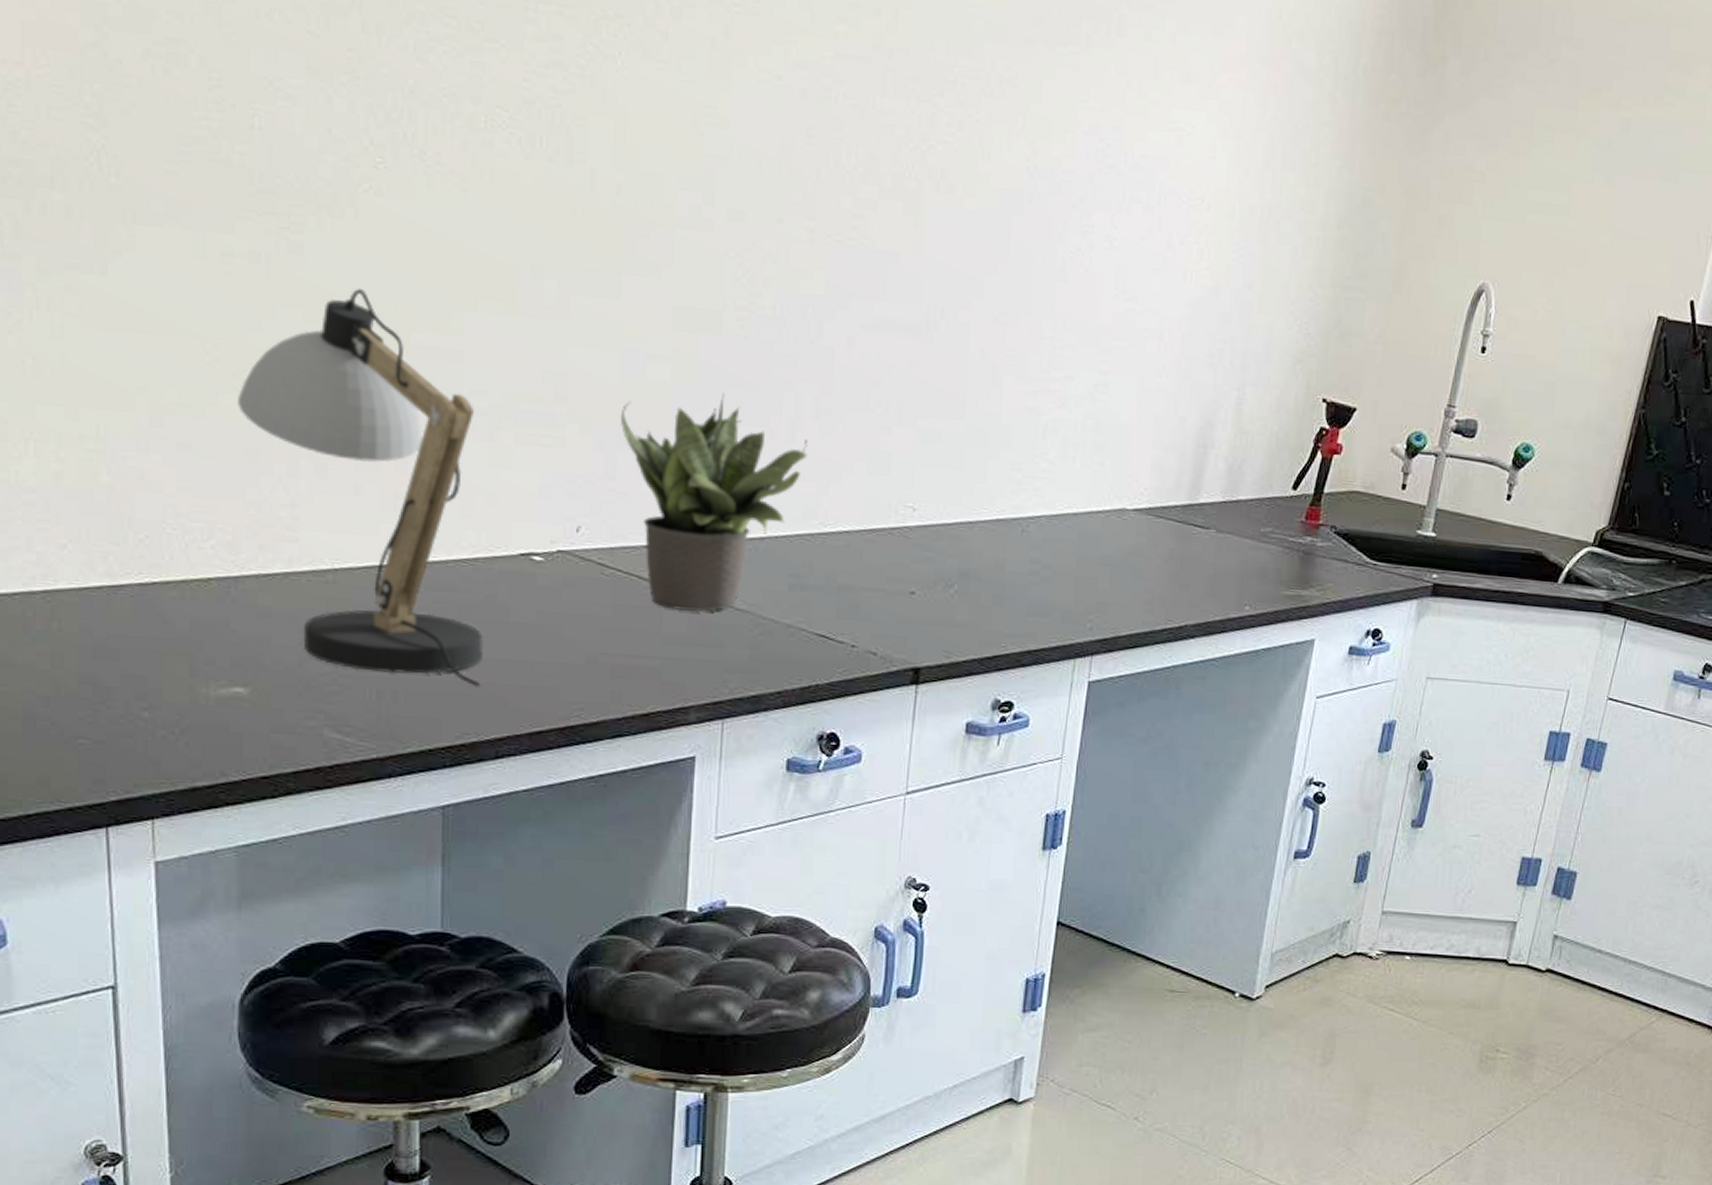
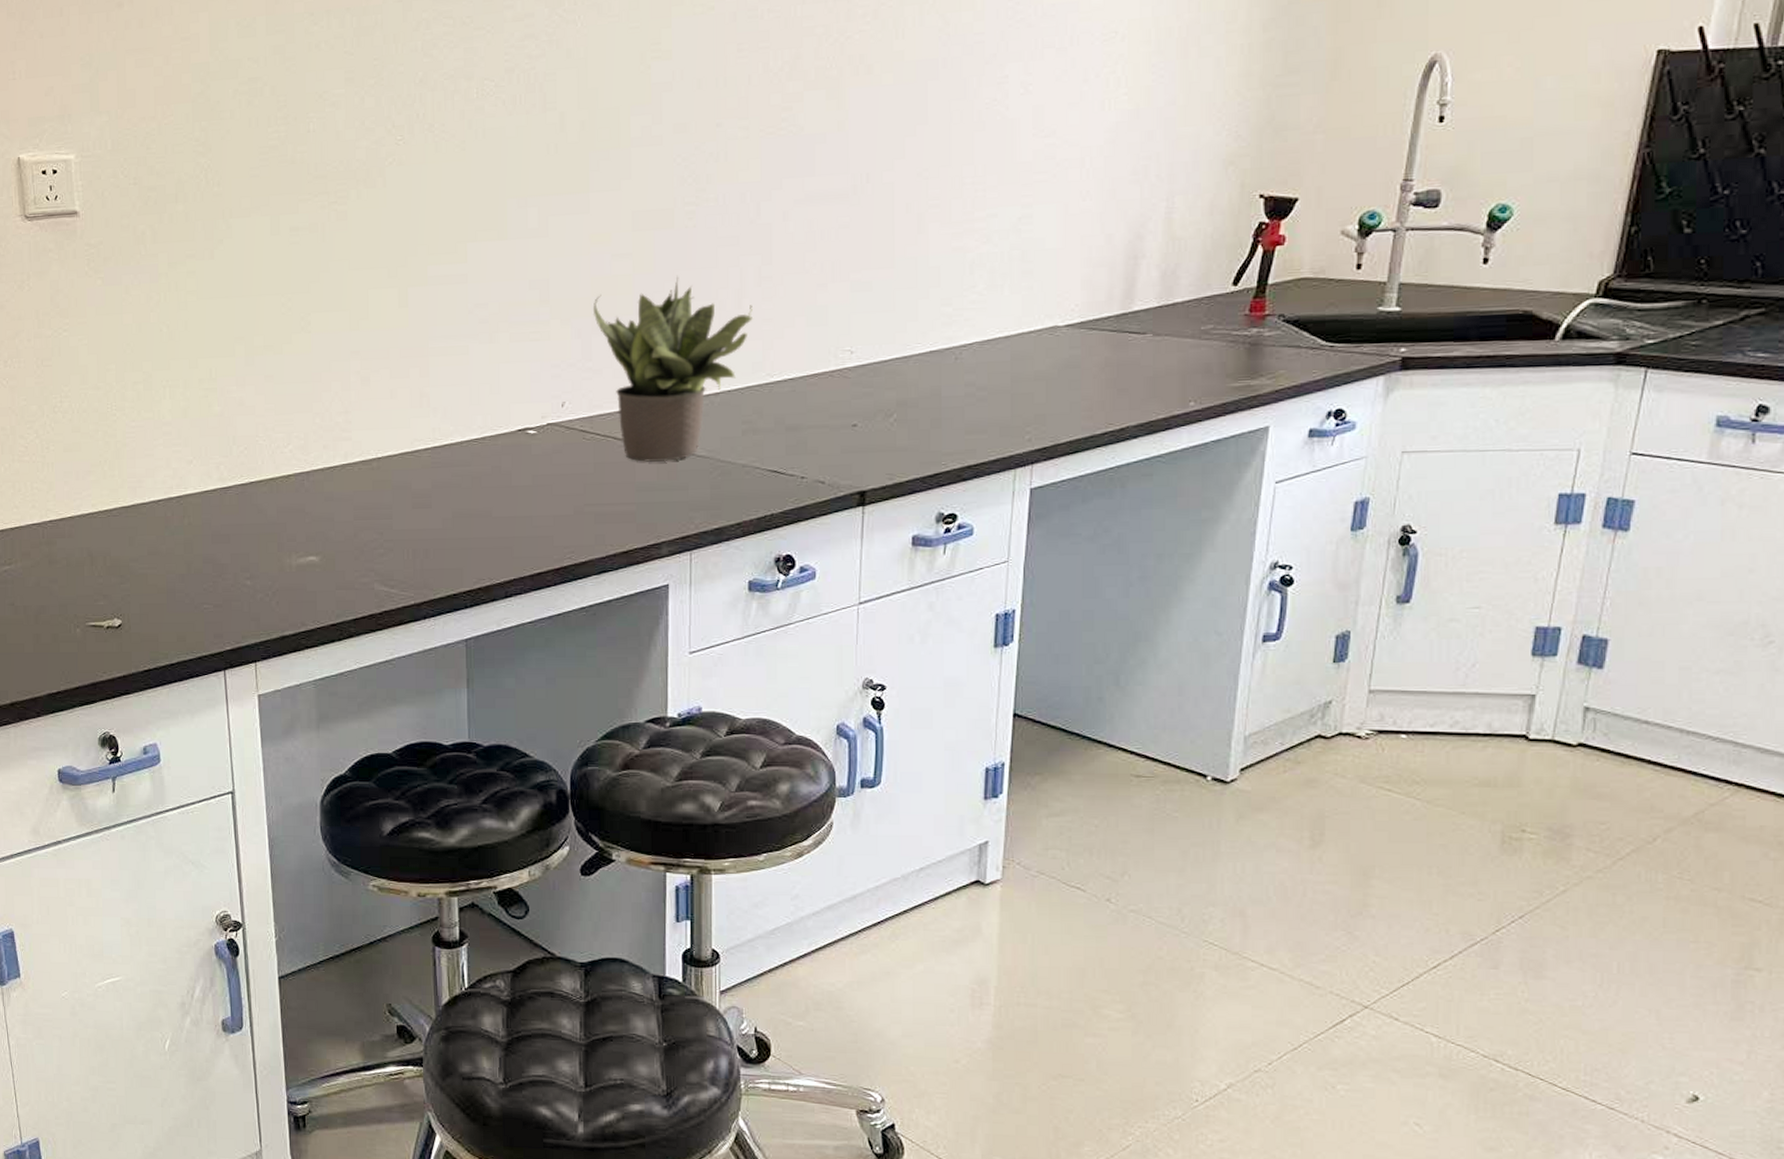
desk lamp: present [238,287,483,687] -> none [305,238,492,541]

